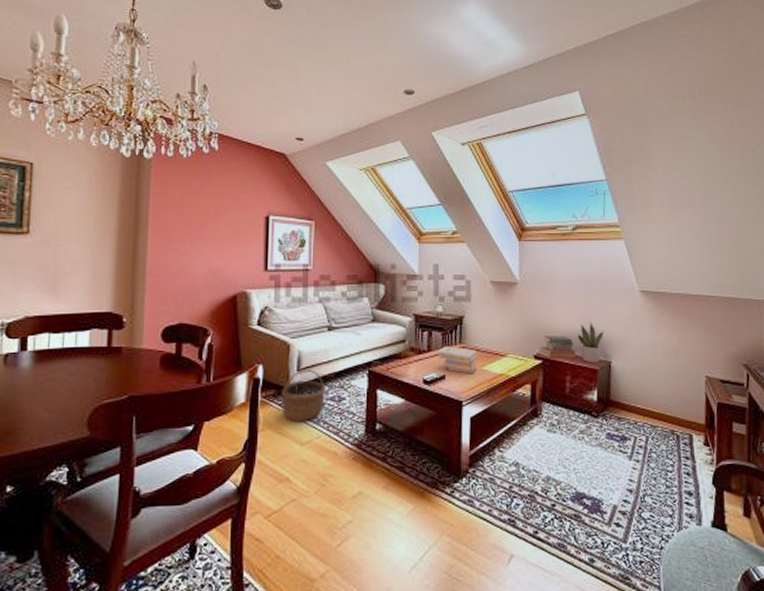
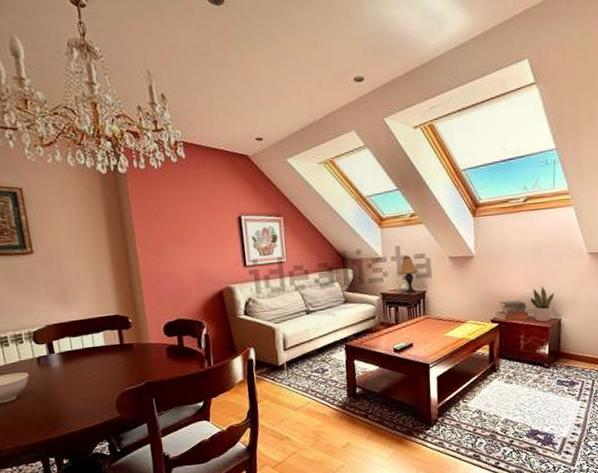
wicker basket: present [281,369,326,422] -> none [272,348,310,392]
lamp: none [435,274,457,318] -> present [398,255,419,294]
books: present [437,345,478,374] -> none [404,318,440,341]

